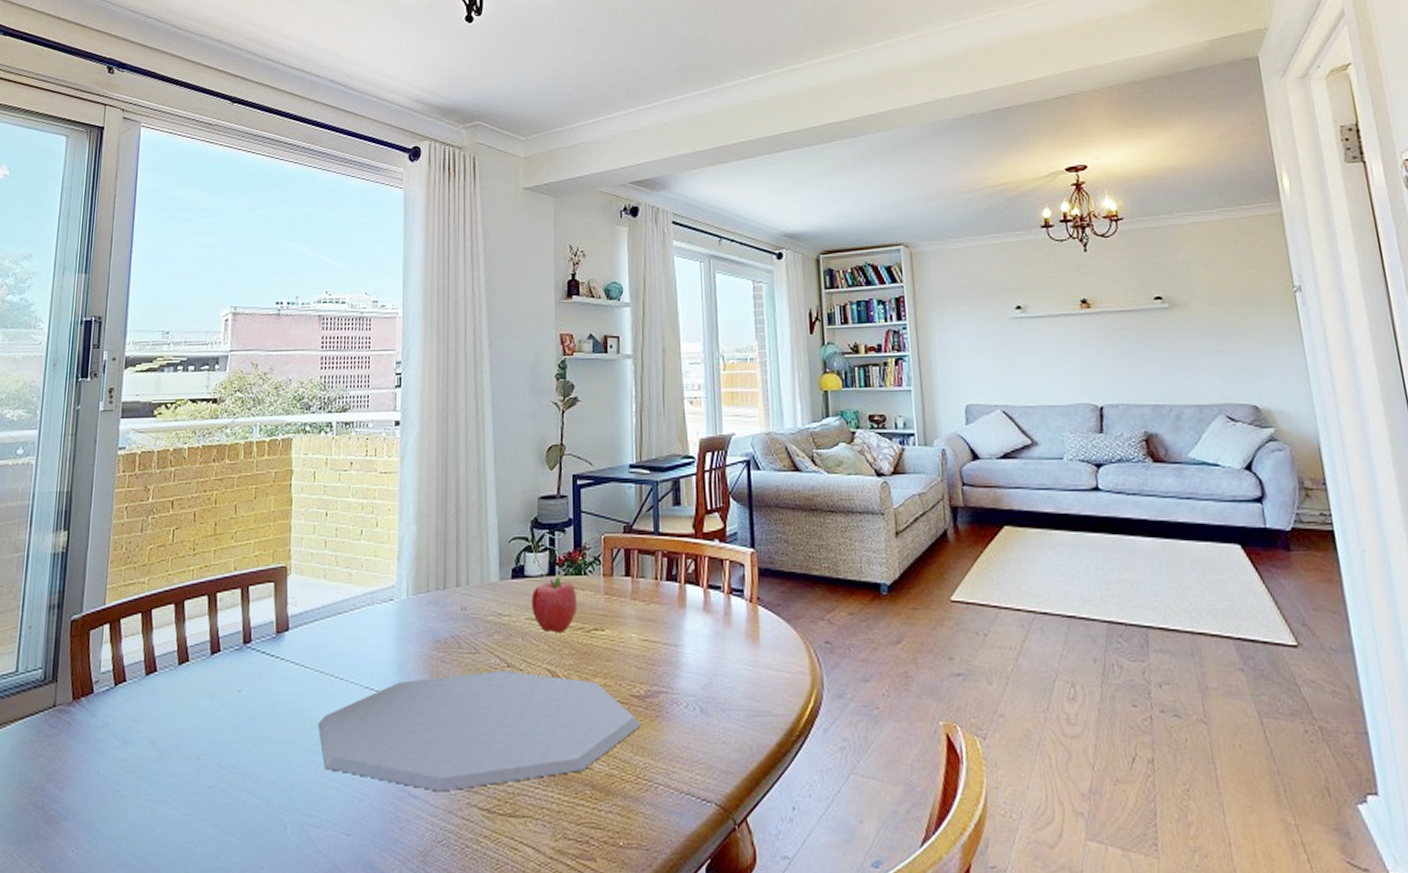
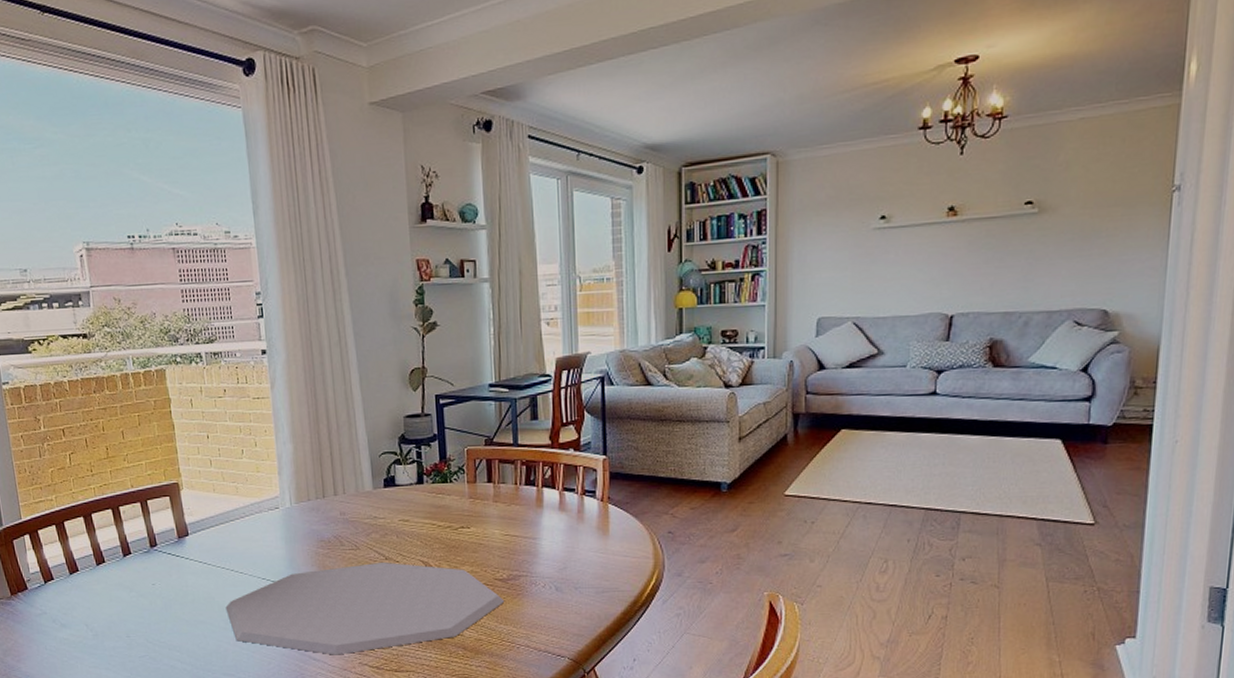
fruit: present [531,578,577,633] -> none [402,485,444,531]

